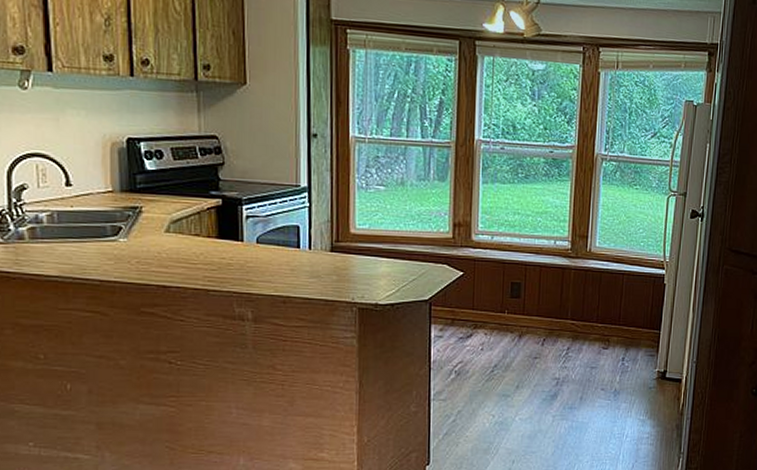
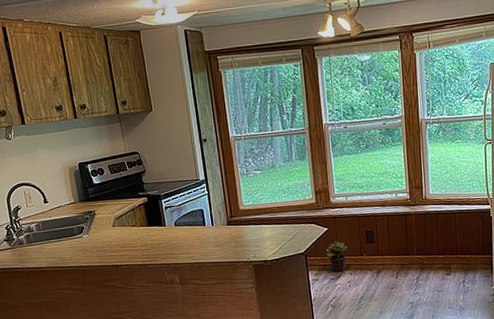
potted plant: none [457,291,485,329] -> present [326,241,347,272]

